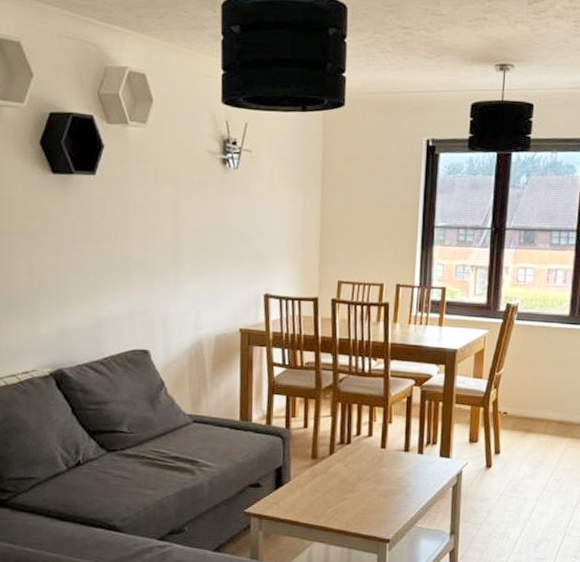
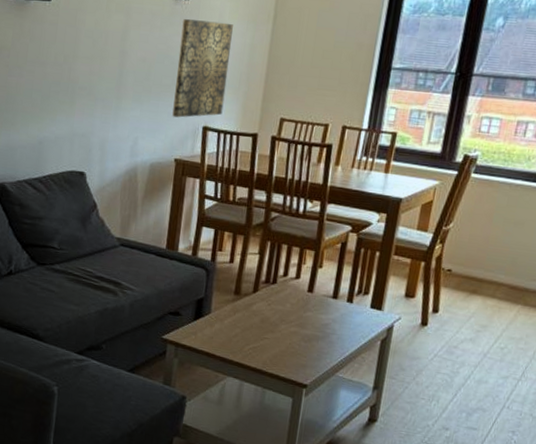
wall art: none [232,188,284,287] -> present [172,19,233,118]

